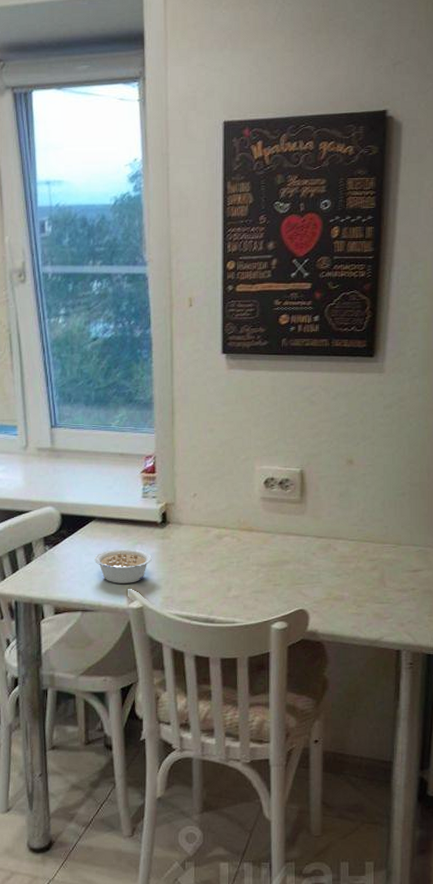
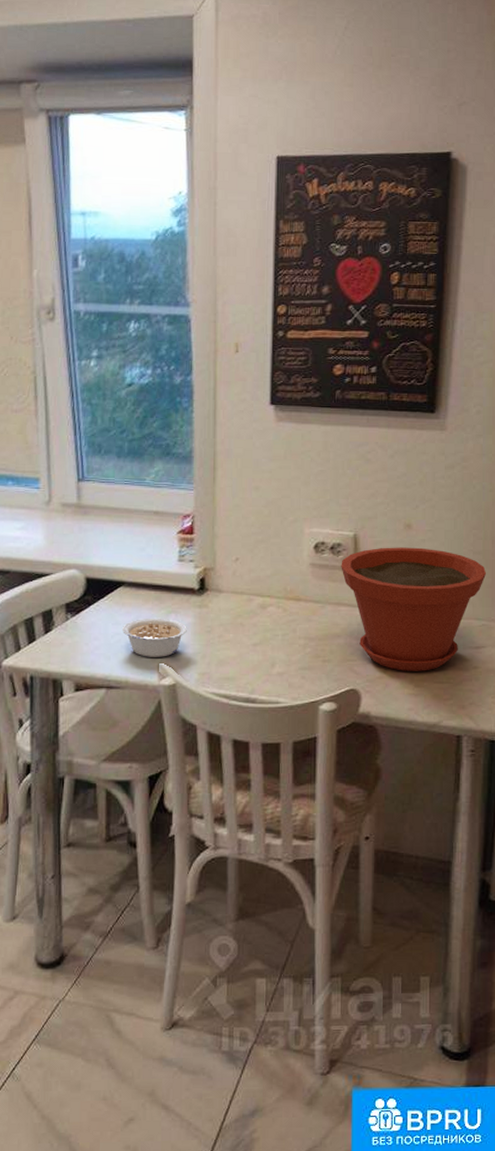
plant pot: none [289,481,423,593] -> present [341,547,487,671]

